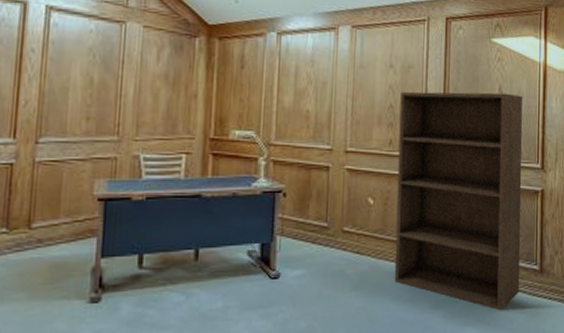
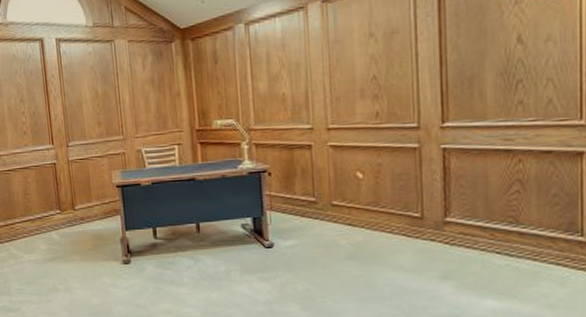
bookshelf: present [394,91,523,311] -> none [385,41,558,285]

